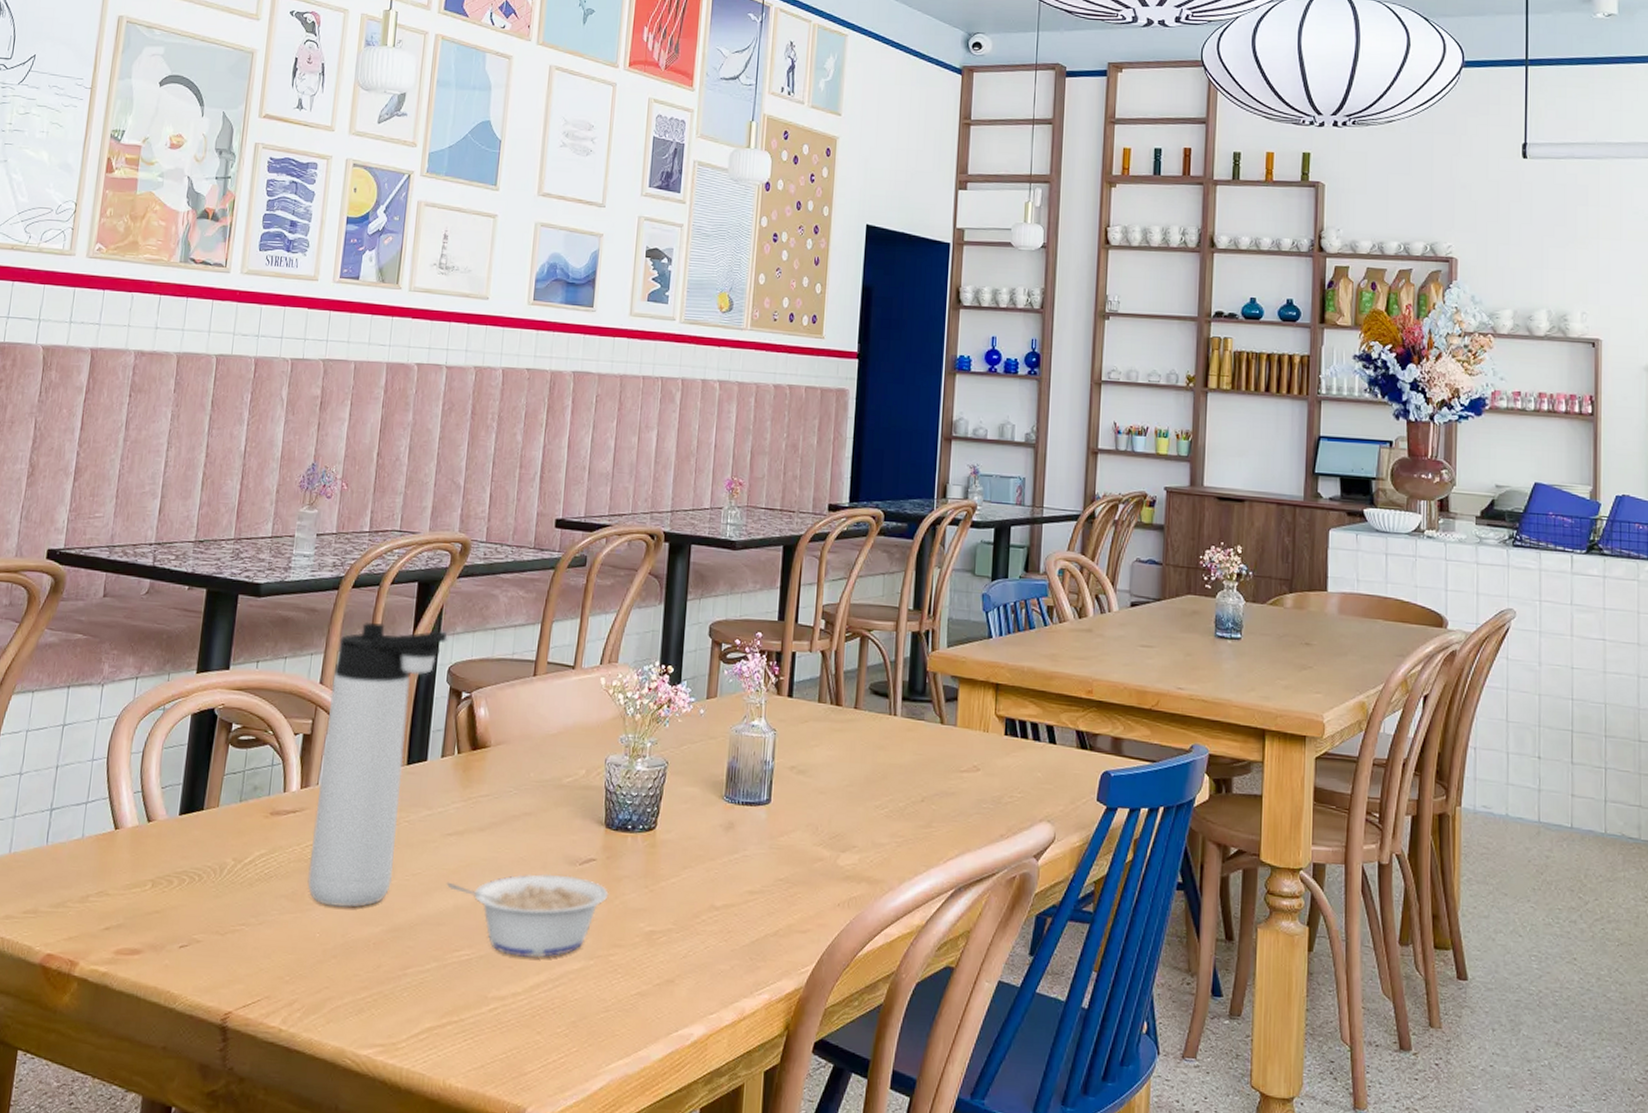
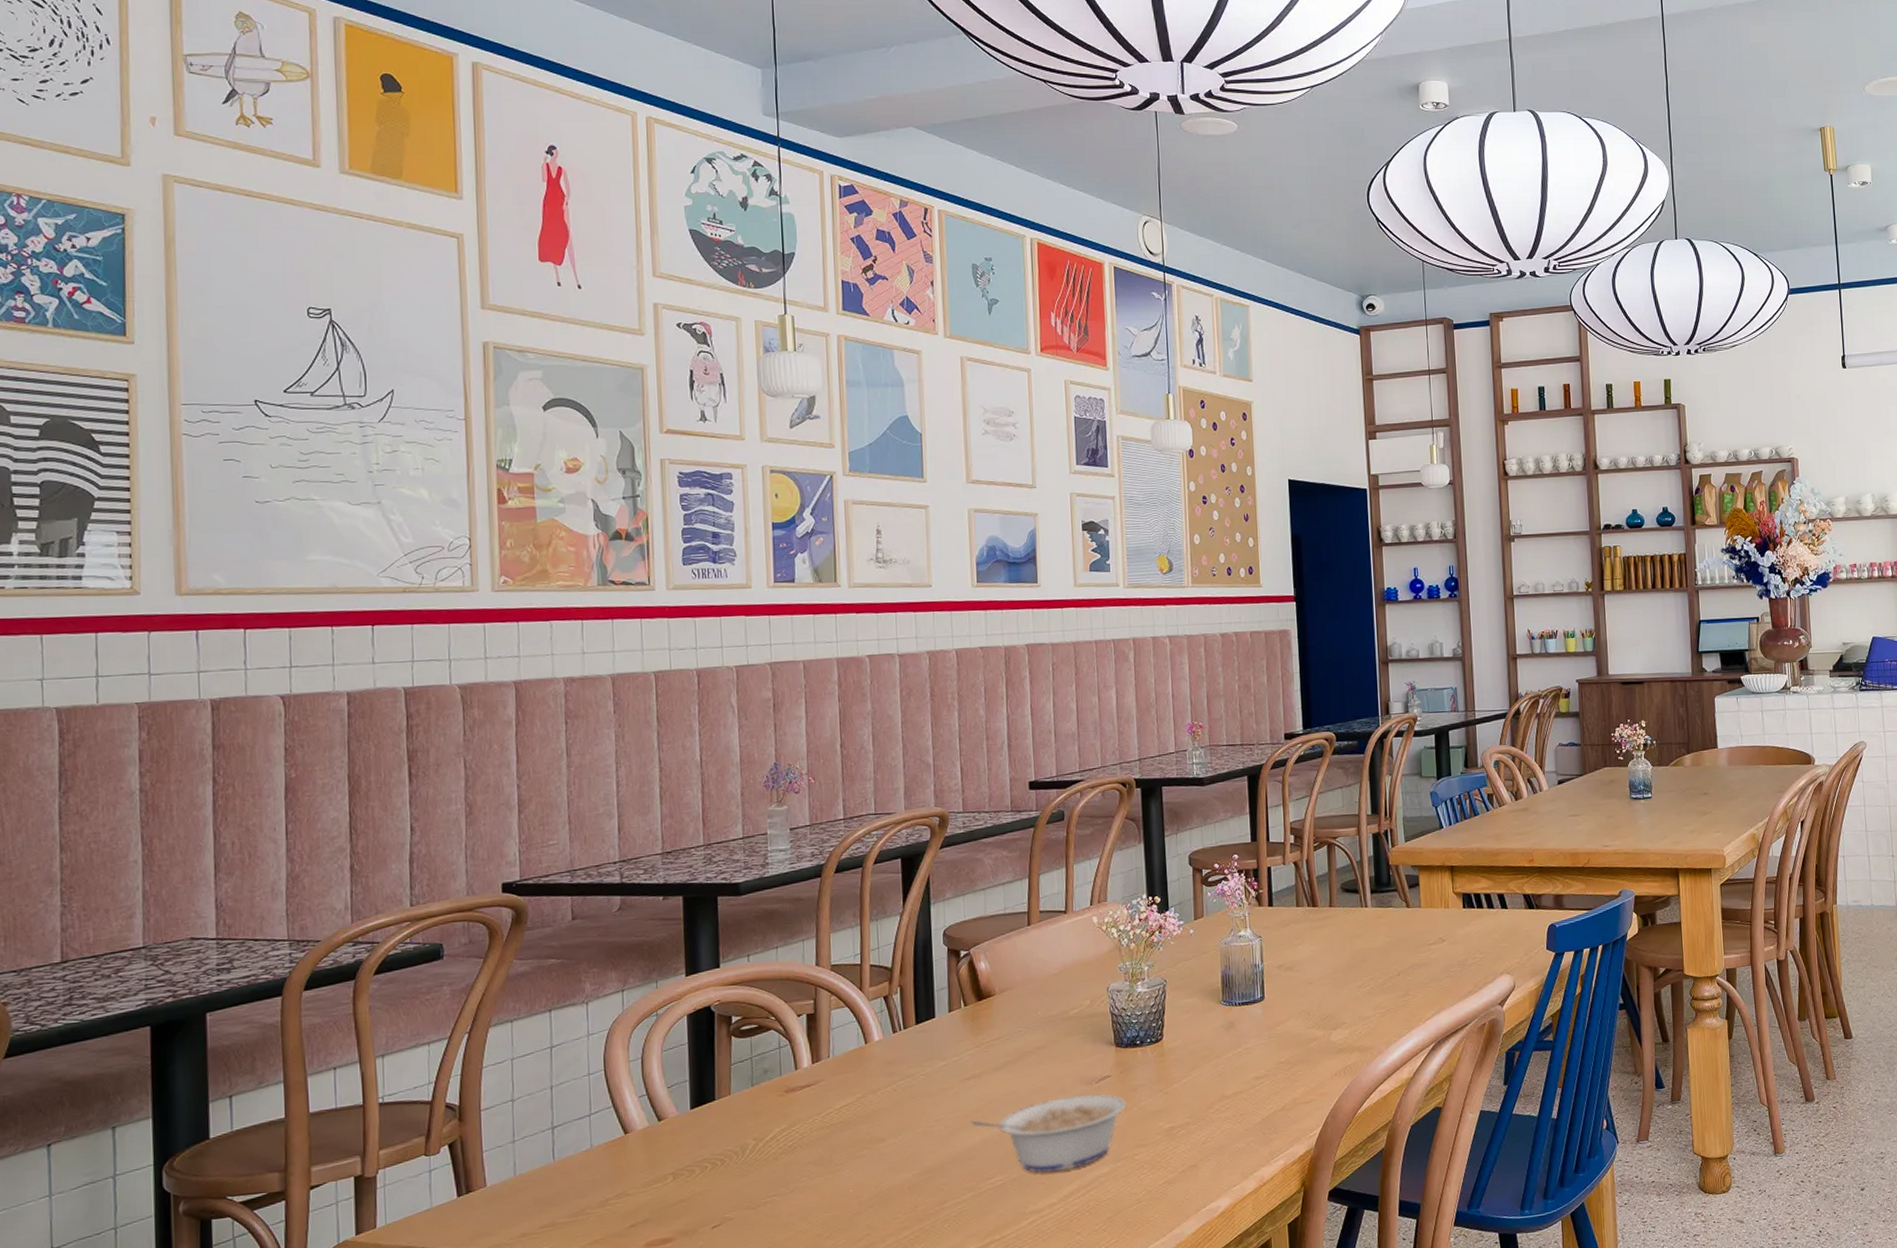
thermos bottle: present [307,622,448,907] -> none [828,899,938,1163]

